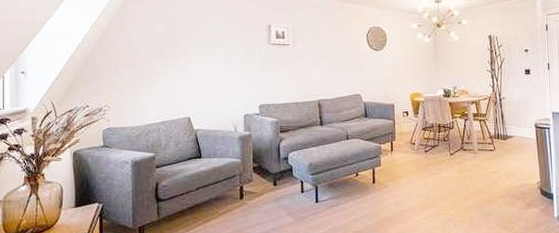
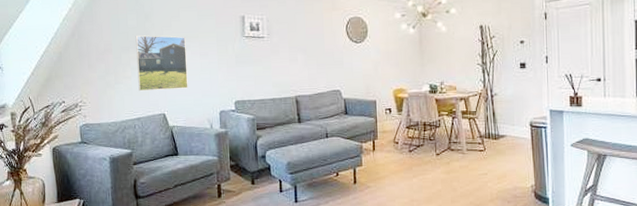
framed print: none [163,42,214,96] -> present [135,35,188,92]

